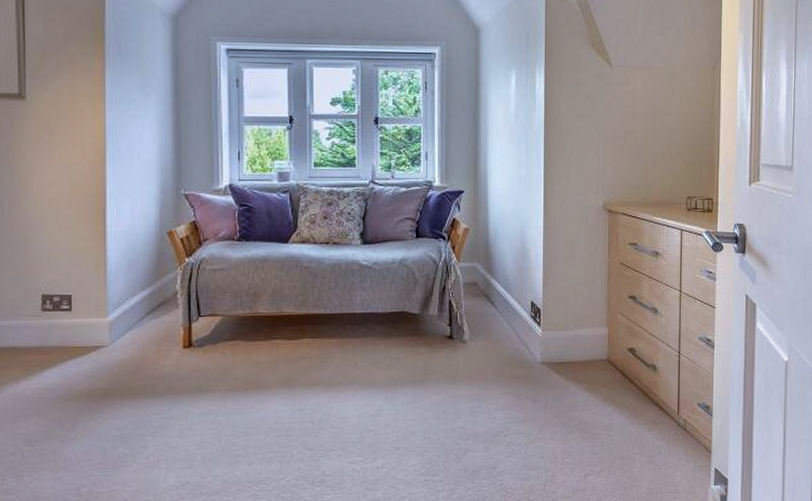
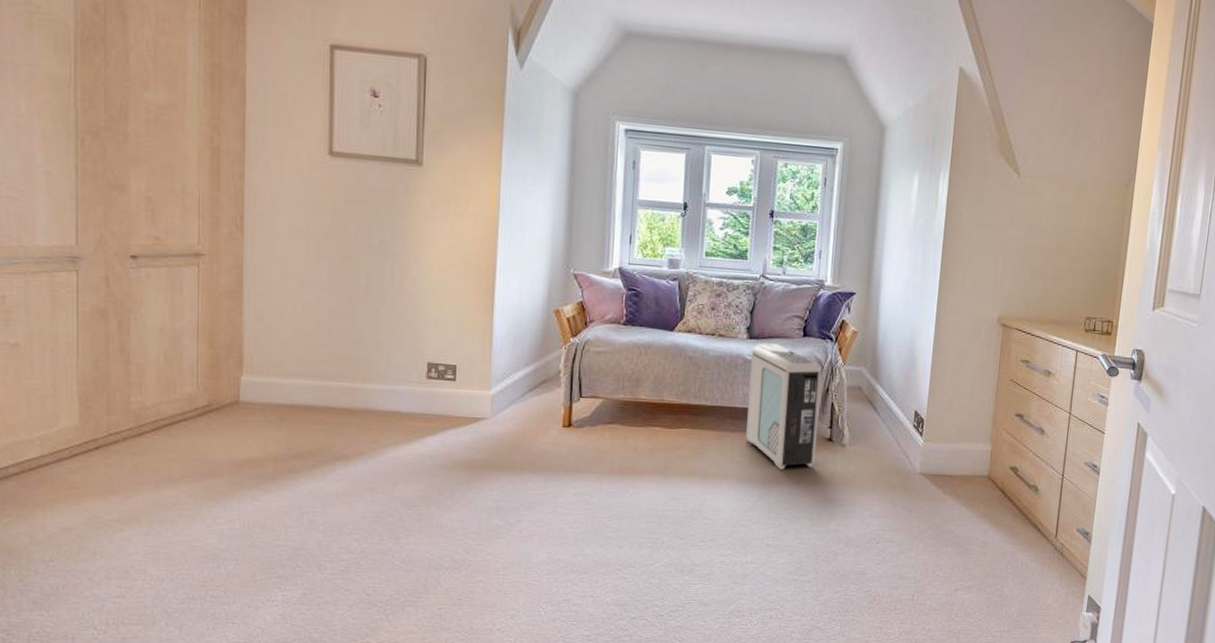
air purifier: none [366,247,438,371] -> present [746,343,822,470]

